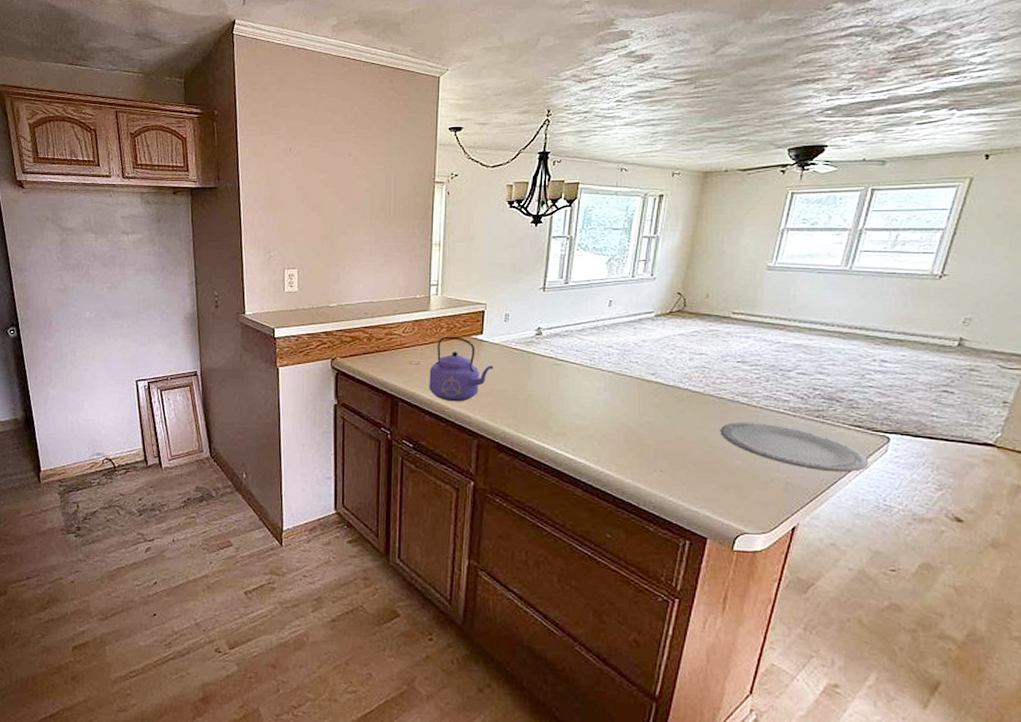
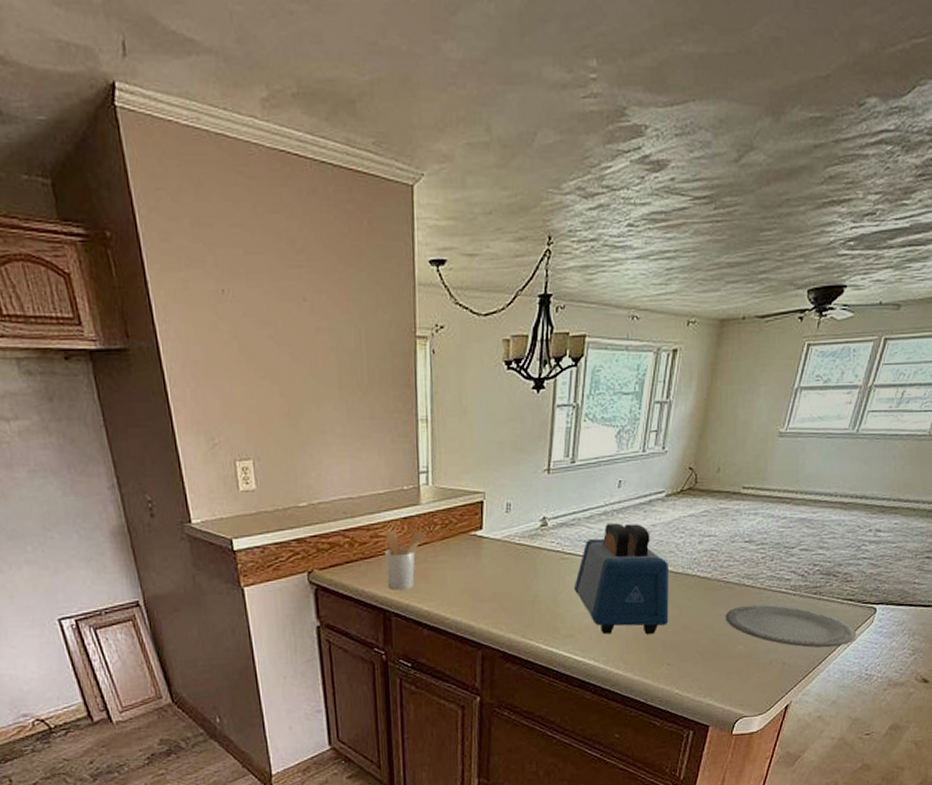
utensil holder: none [397,330,434,380] -> present [385,530,427,590]
kettle: present [429,336,494,402] -> none [424,534,496,611]
toaster: none [565,337,661,441] -> present [573,523,670,635]

